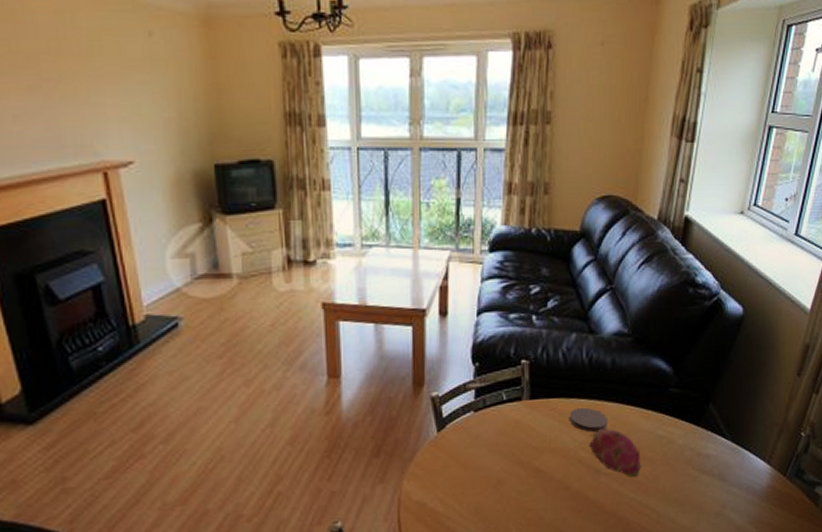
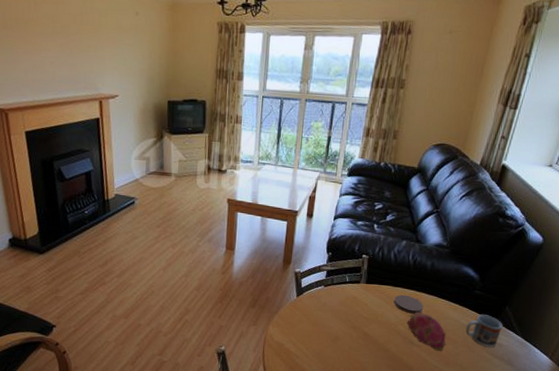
cup: none [664,418,708,462] -> present [465,314,503,348]

